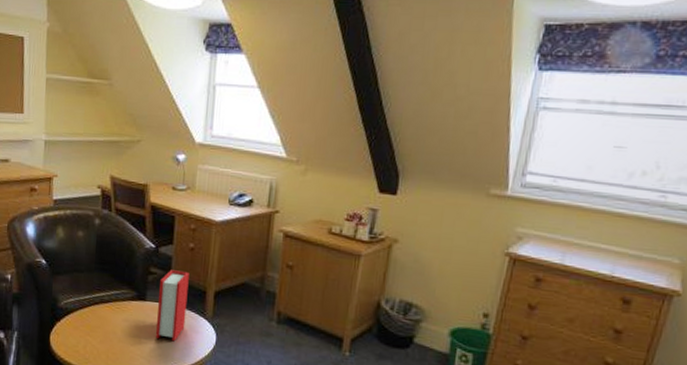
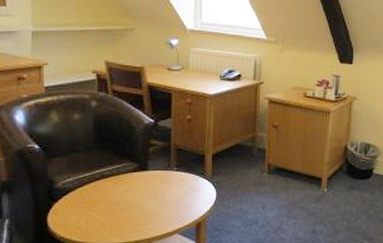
book: present [156,270,189,342] -> none [160,140,188,203]

